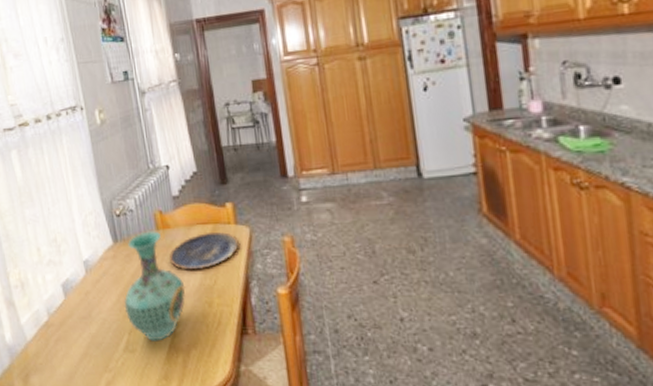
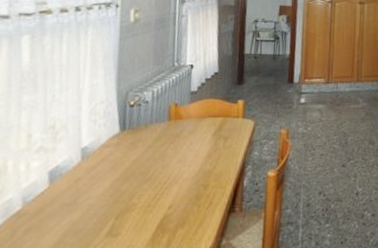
vase: present [124,231,185,341] -> none [116,121,185,224]
plate: present [169,232,239,270] -> none [175,124,243,157]

